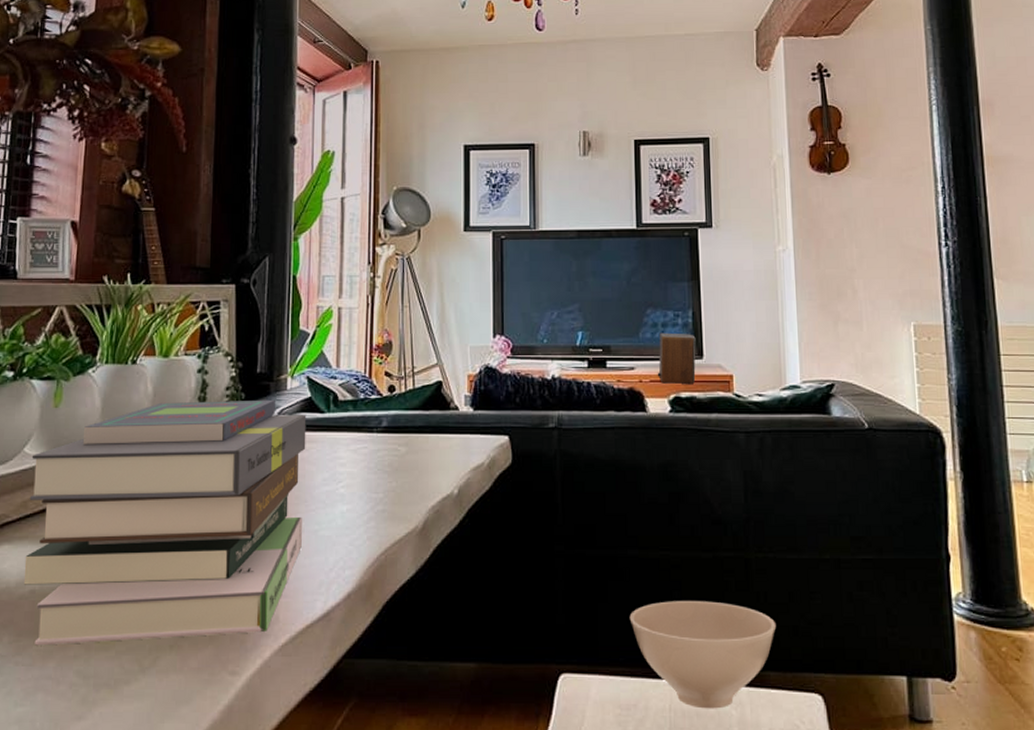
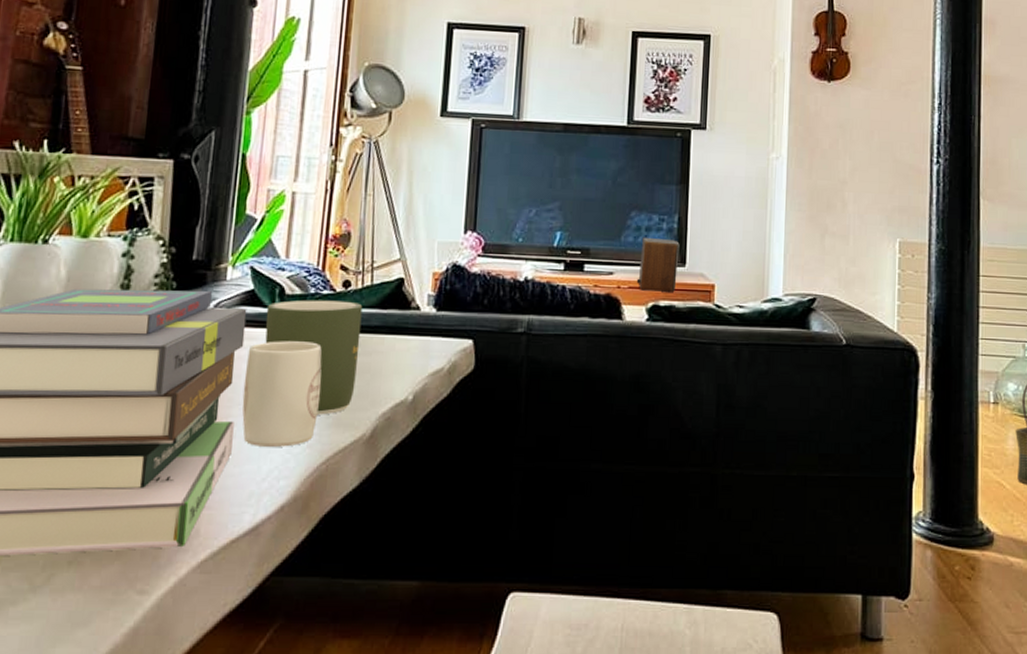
mug: none [308,443,376,539] -> present [242,341,322,447]
mug: none [323,404,407,510] -> present [265,299,363,415]
bowl: present [629,601,777,709] -> none [587,517,738,628]

